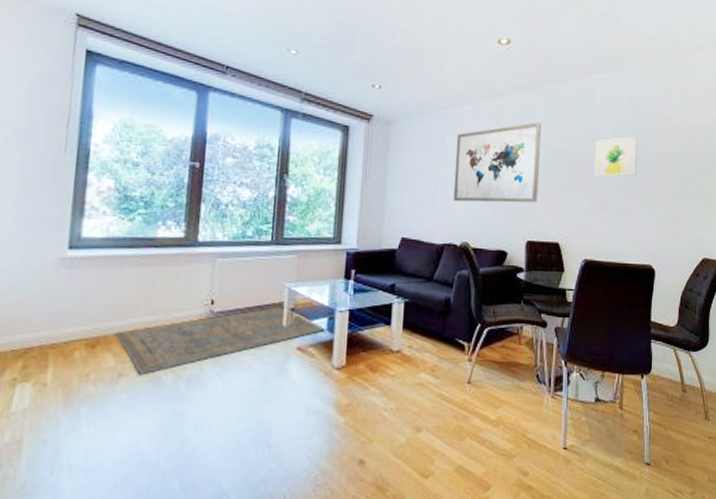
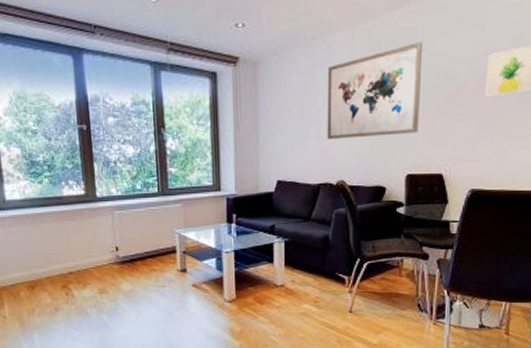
rug: present [114,305,327,376] -> none [46,248,216,310]

